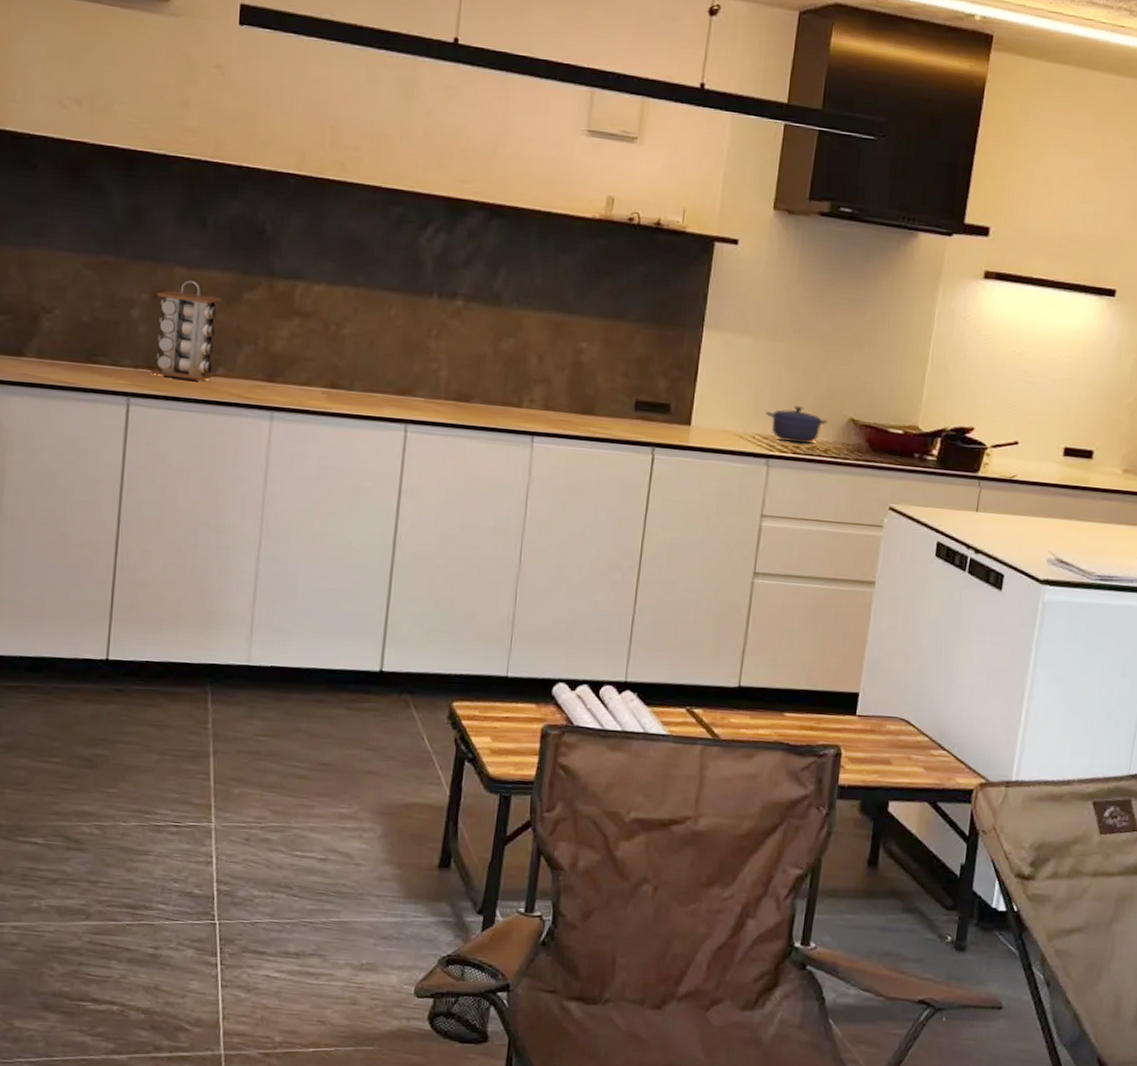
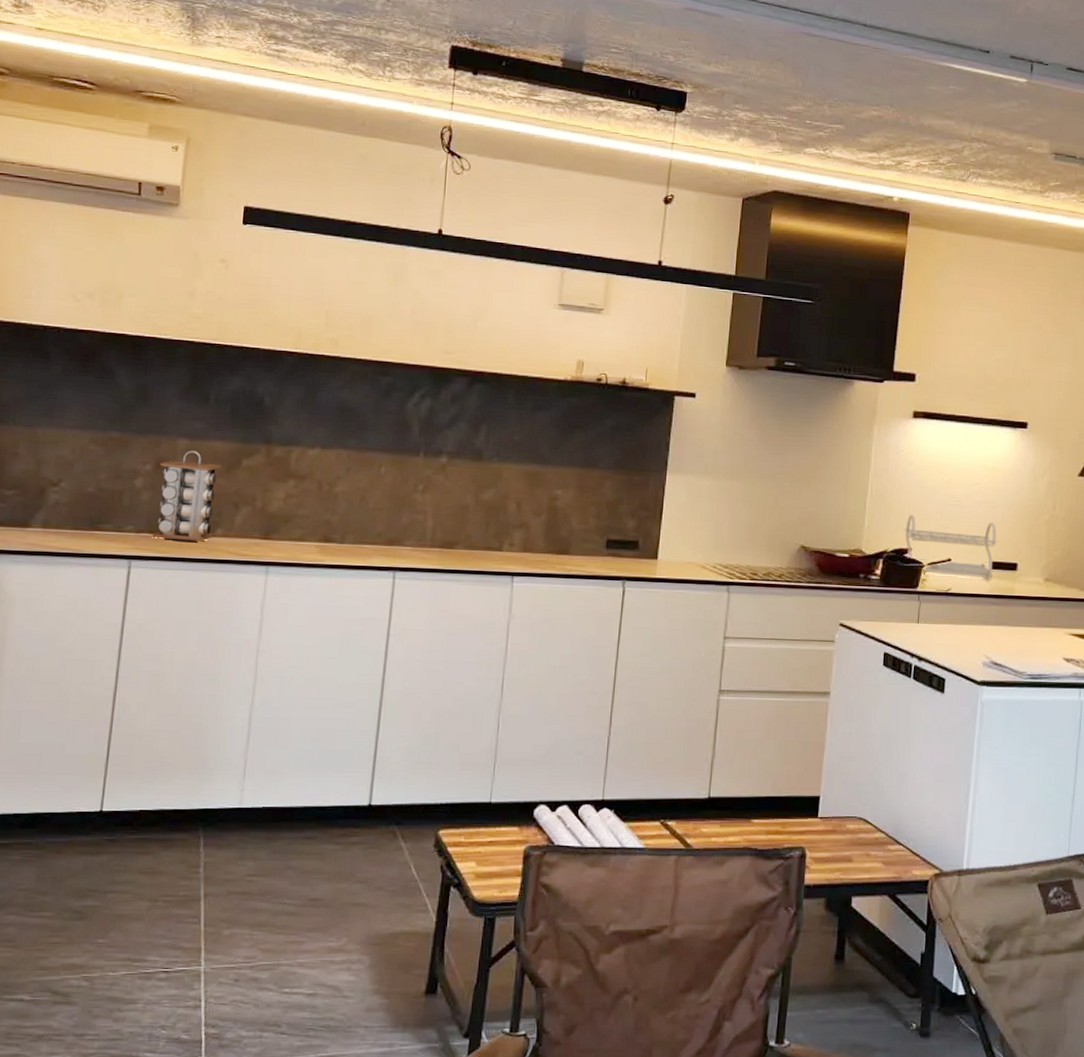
cooking pot: present [766,405,828,445] -> none [725,536,781,571]
dish rack: none [967,389,1073,471] -> present [904,514,998,582]

